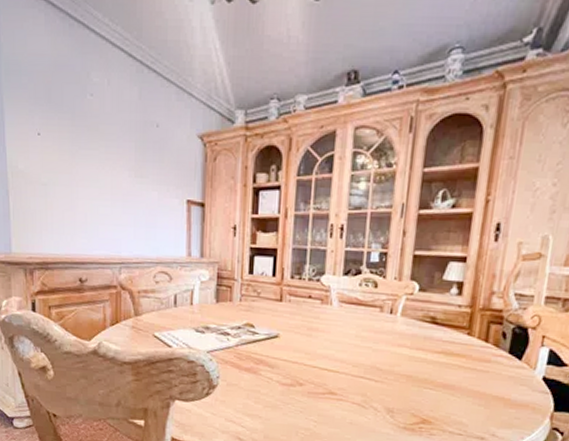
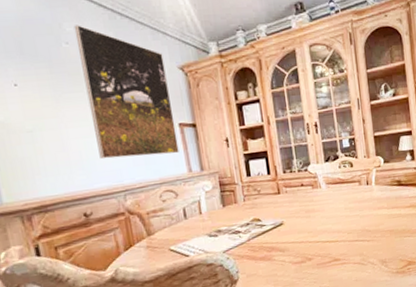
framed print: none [101,75,184,233] -> present [74,25,179,159]

